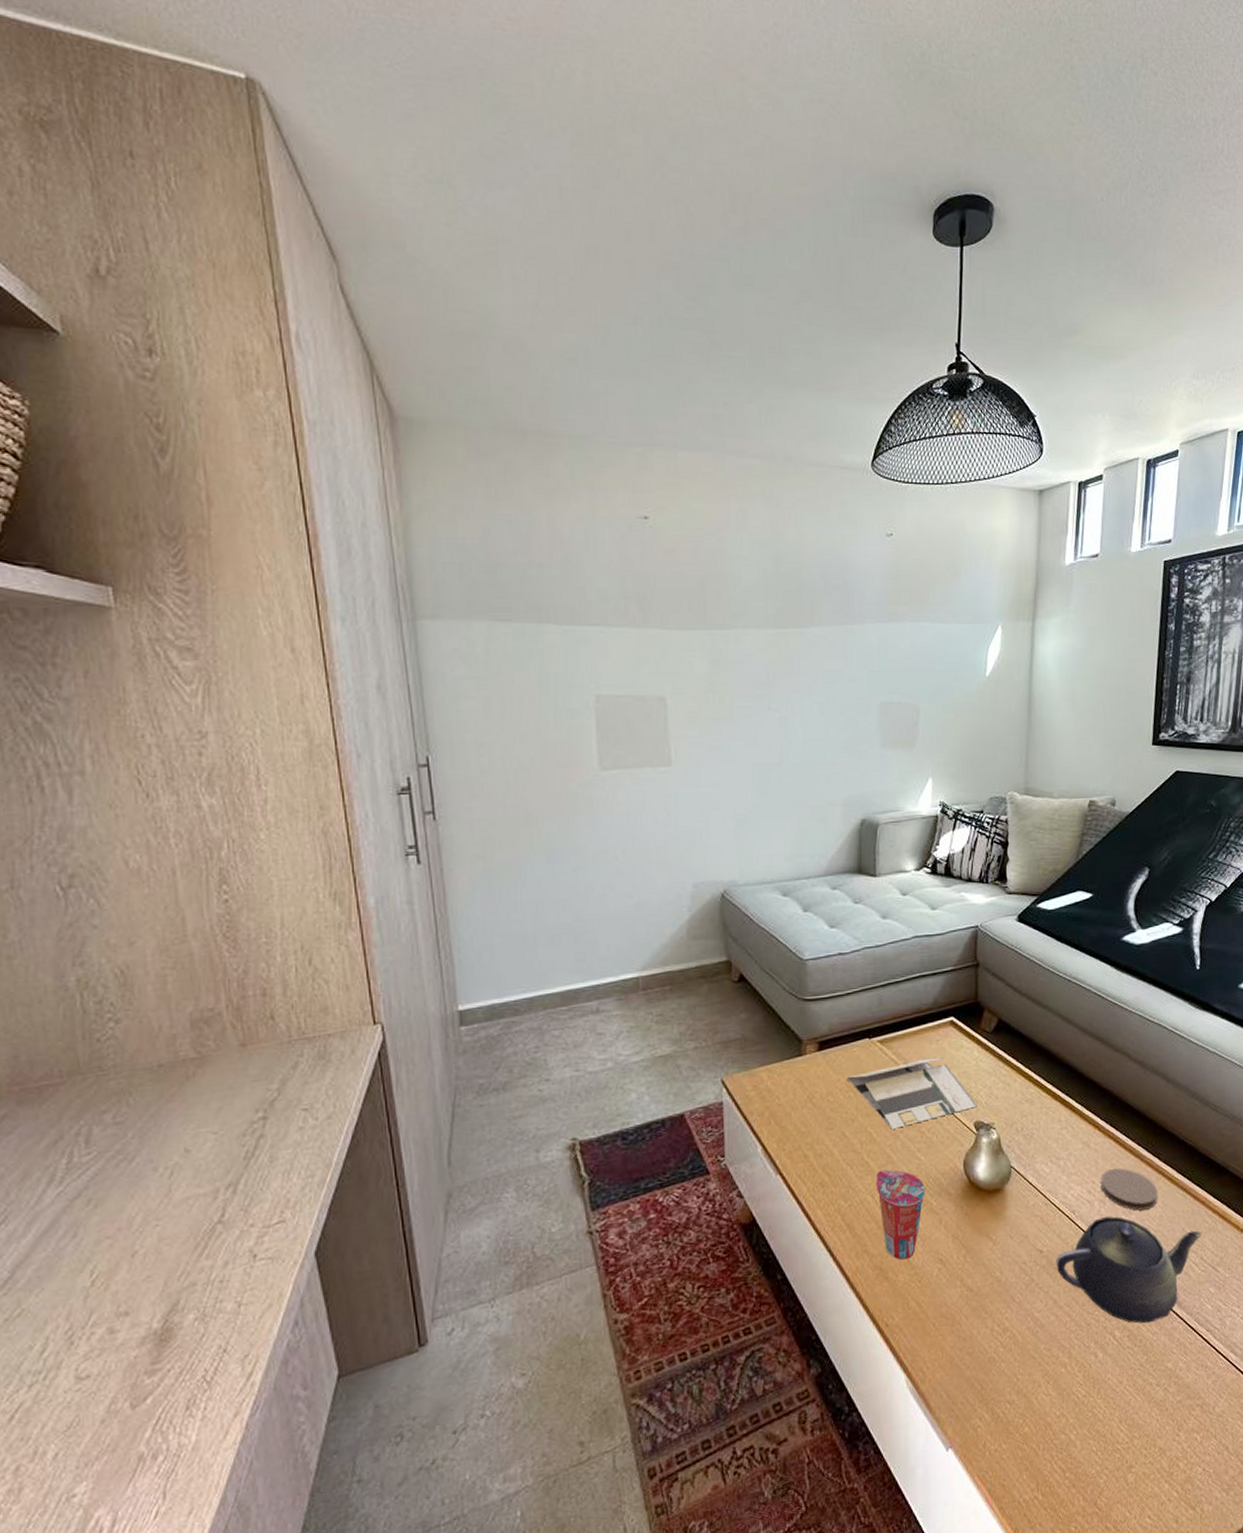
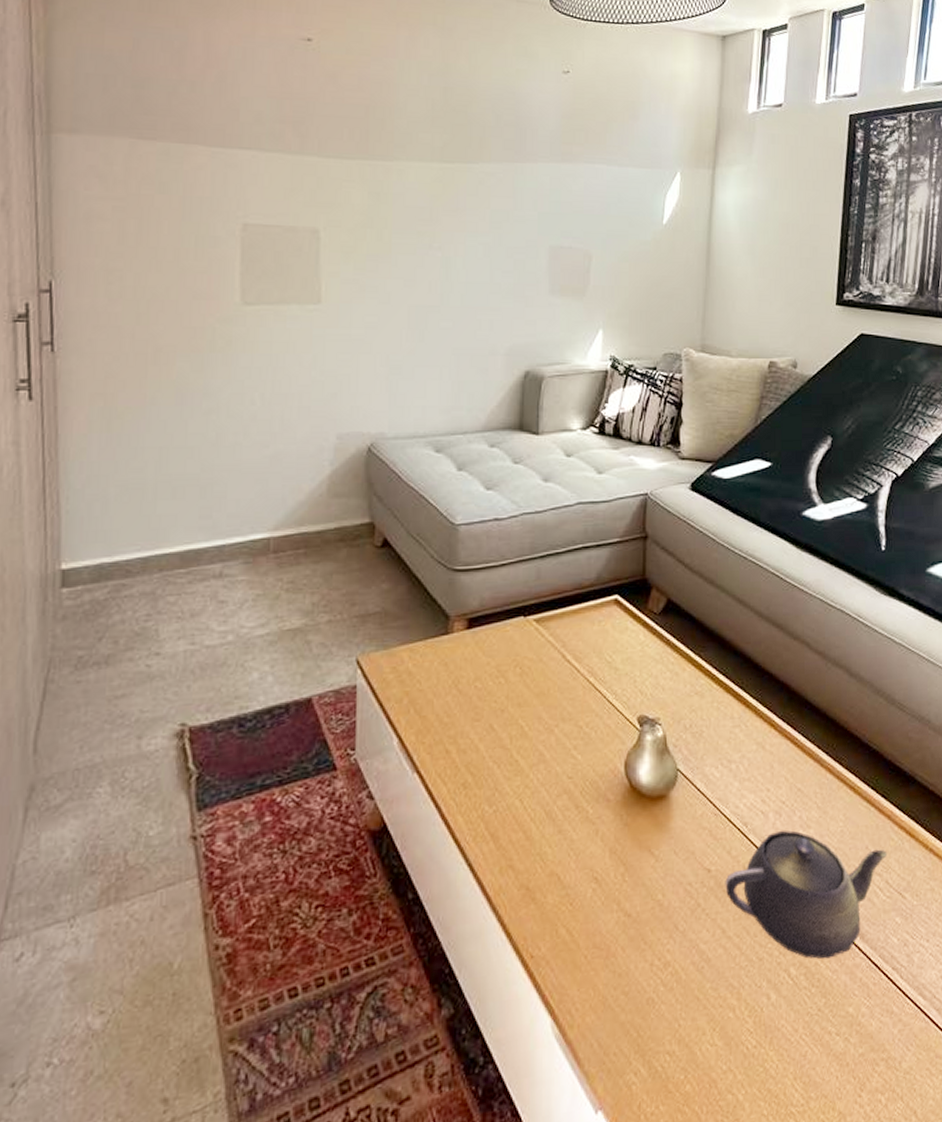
brochure: present [846,1057,978,1129] -> none [497,640,642,722]
cup: present [876,1169,926,1260] -> none [526,769,582,878]
coaster: present [1101,1167,1158,1211] -> none [776,773,839,825]

